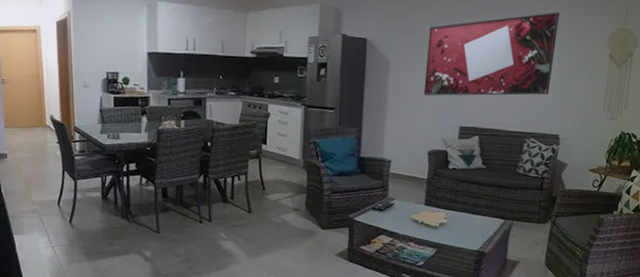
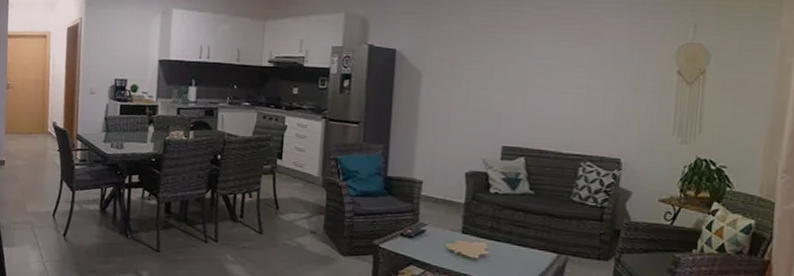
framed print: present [423,12,560,96] -> none [459,24,616,114]

